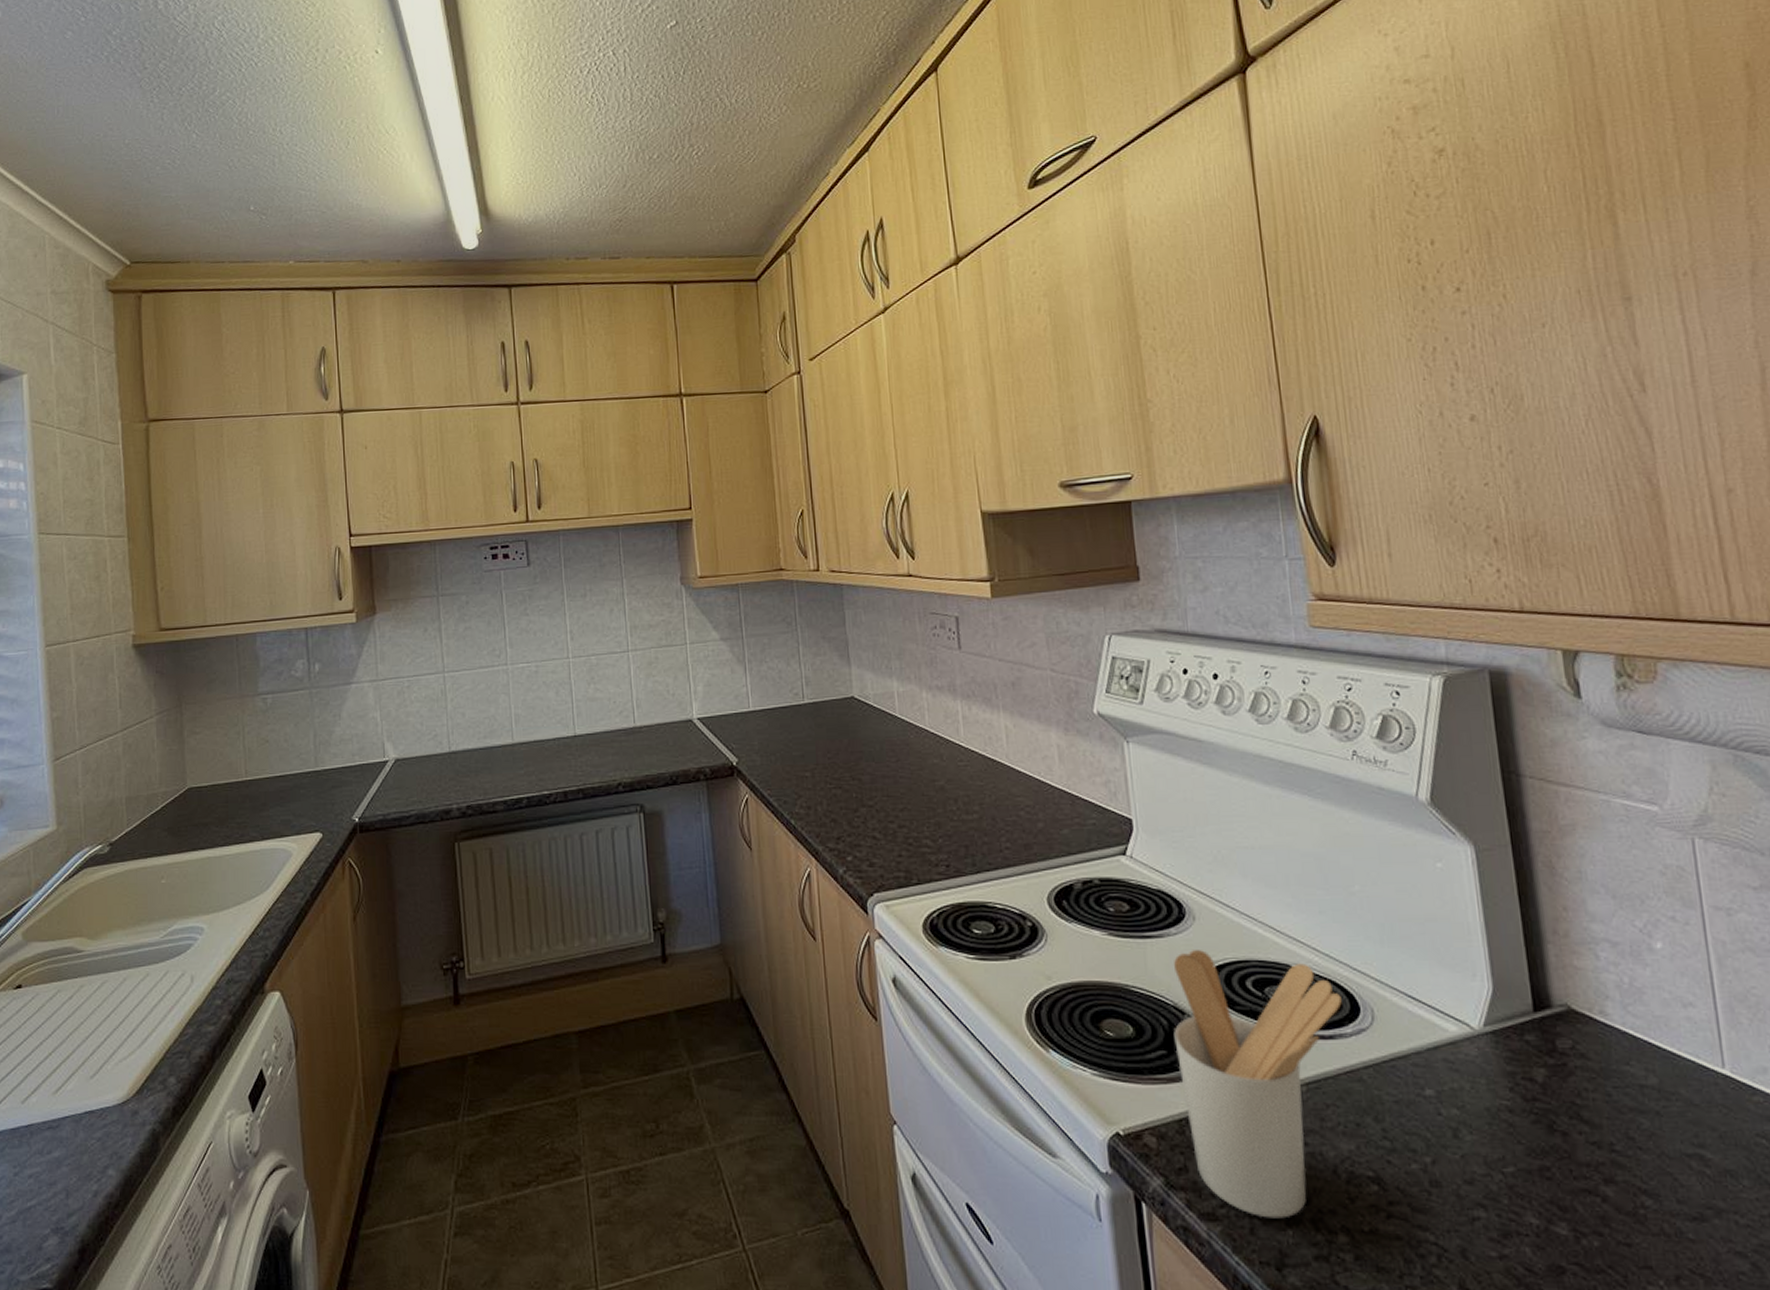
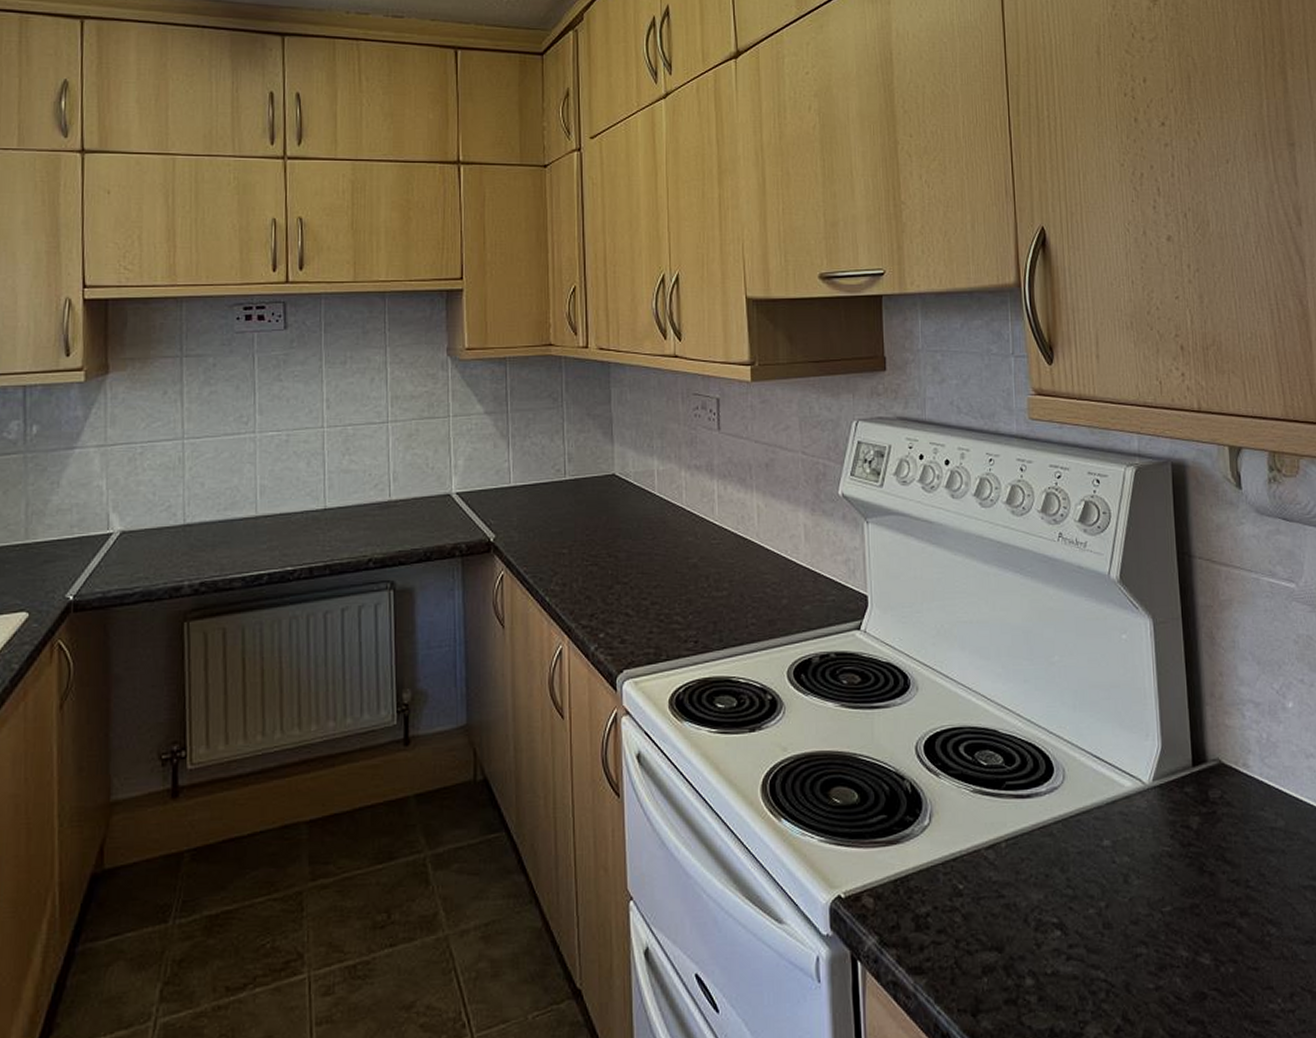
utensil holder: present [1173,949,1342,1219] -> none [894,717,1039,968]

